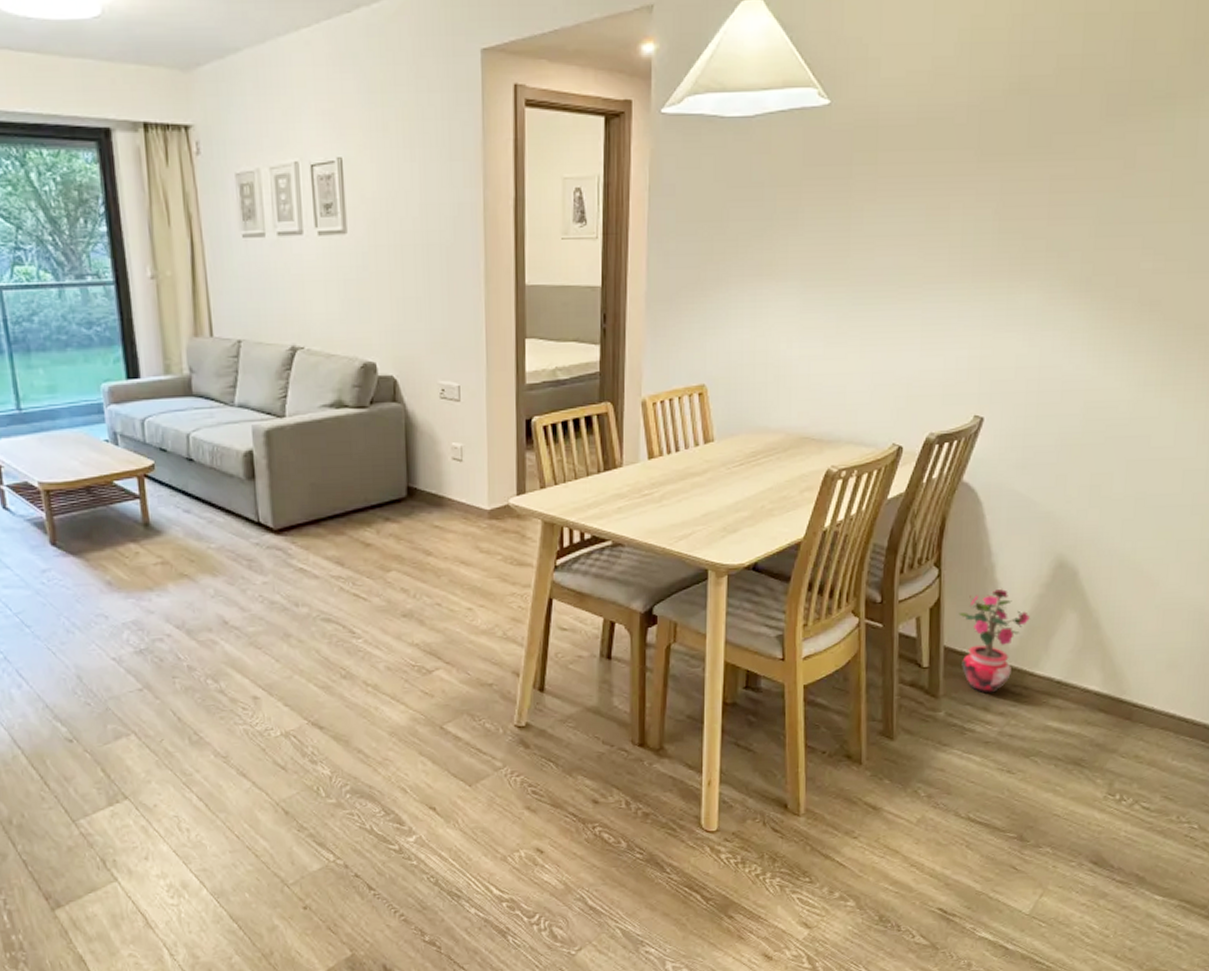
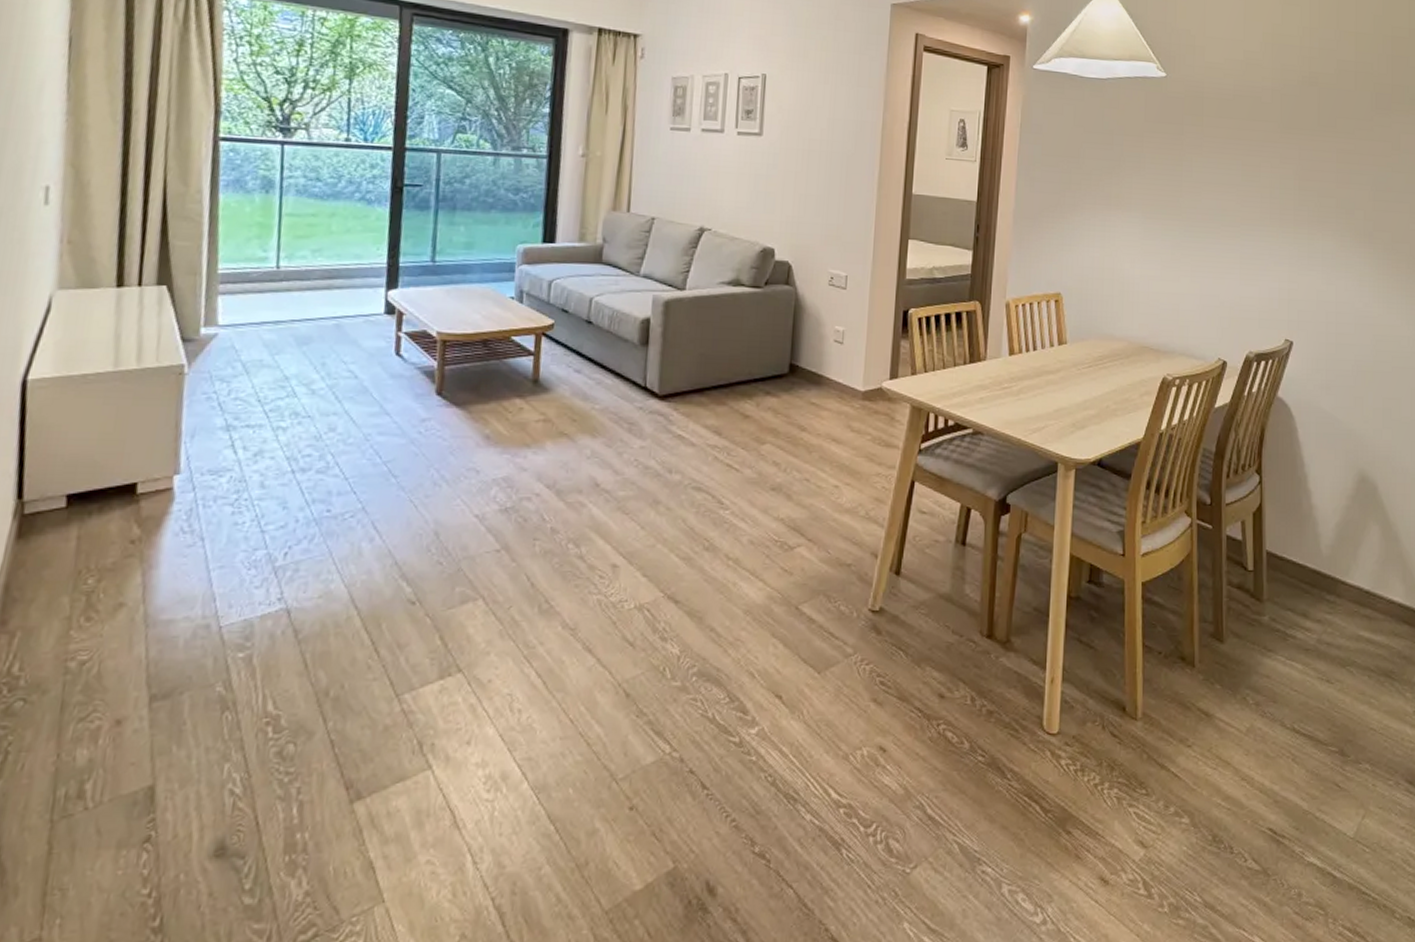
potted plant: present [958,588,1030,693] -> none [1278,497,1339,600]

